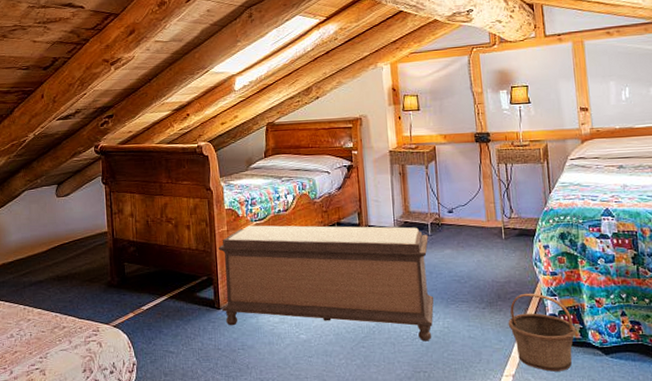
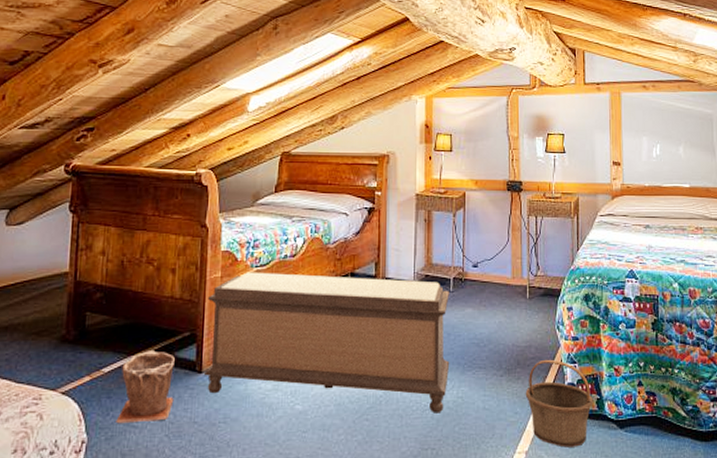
plant pot: none [157,292,200,350] -> present [116,350,175,424]

